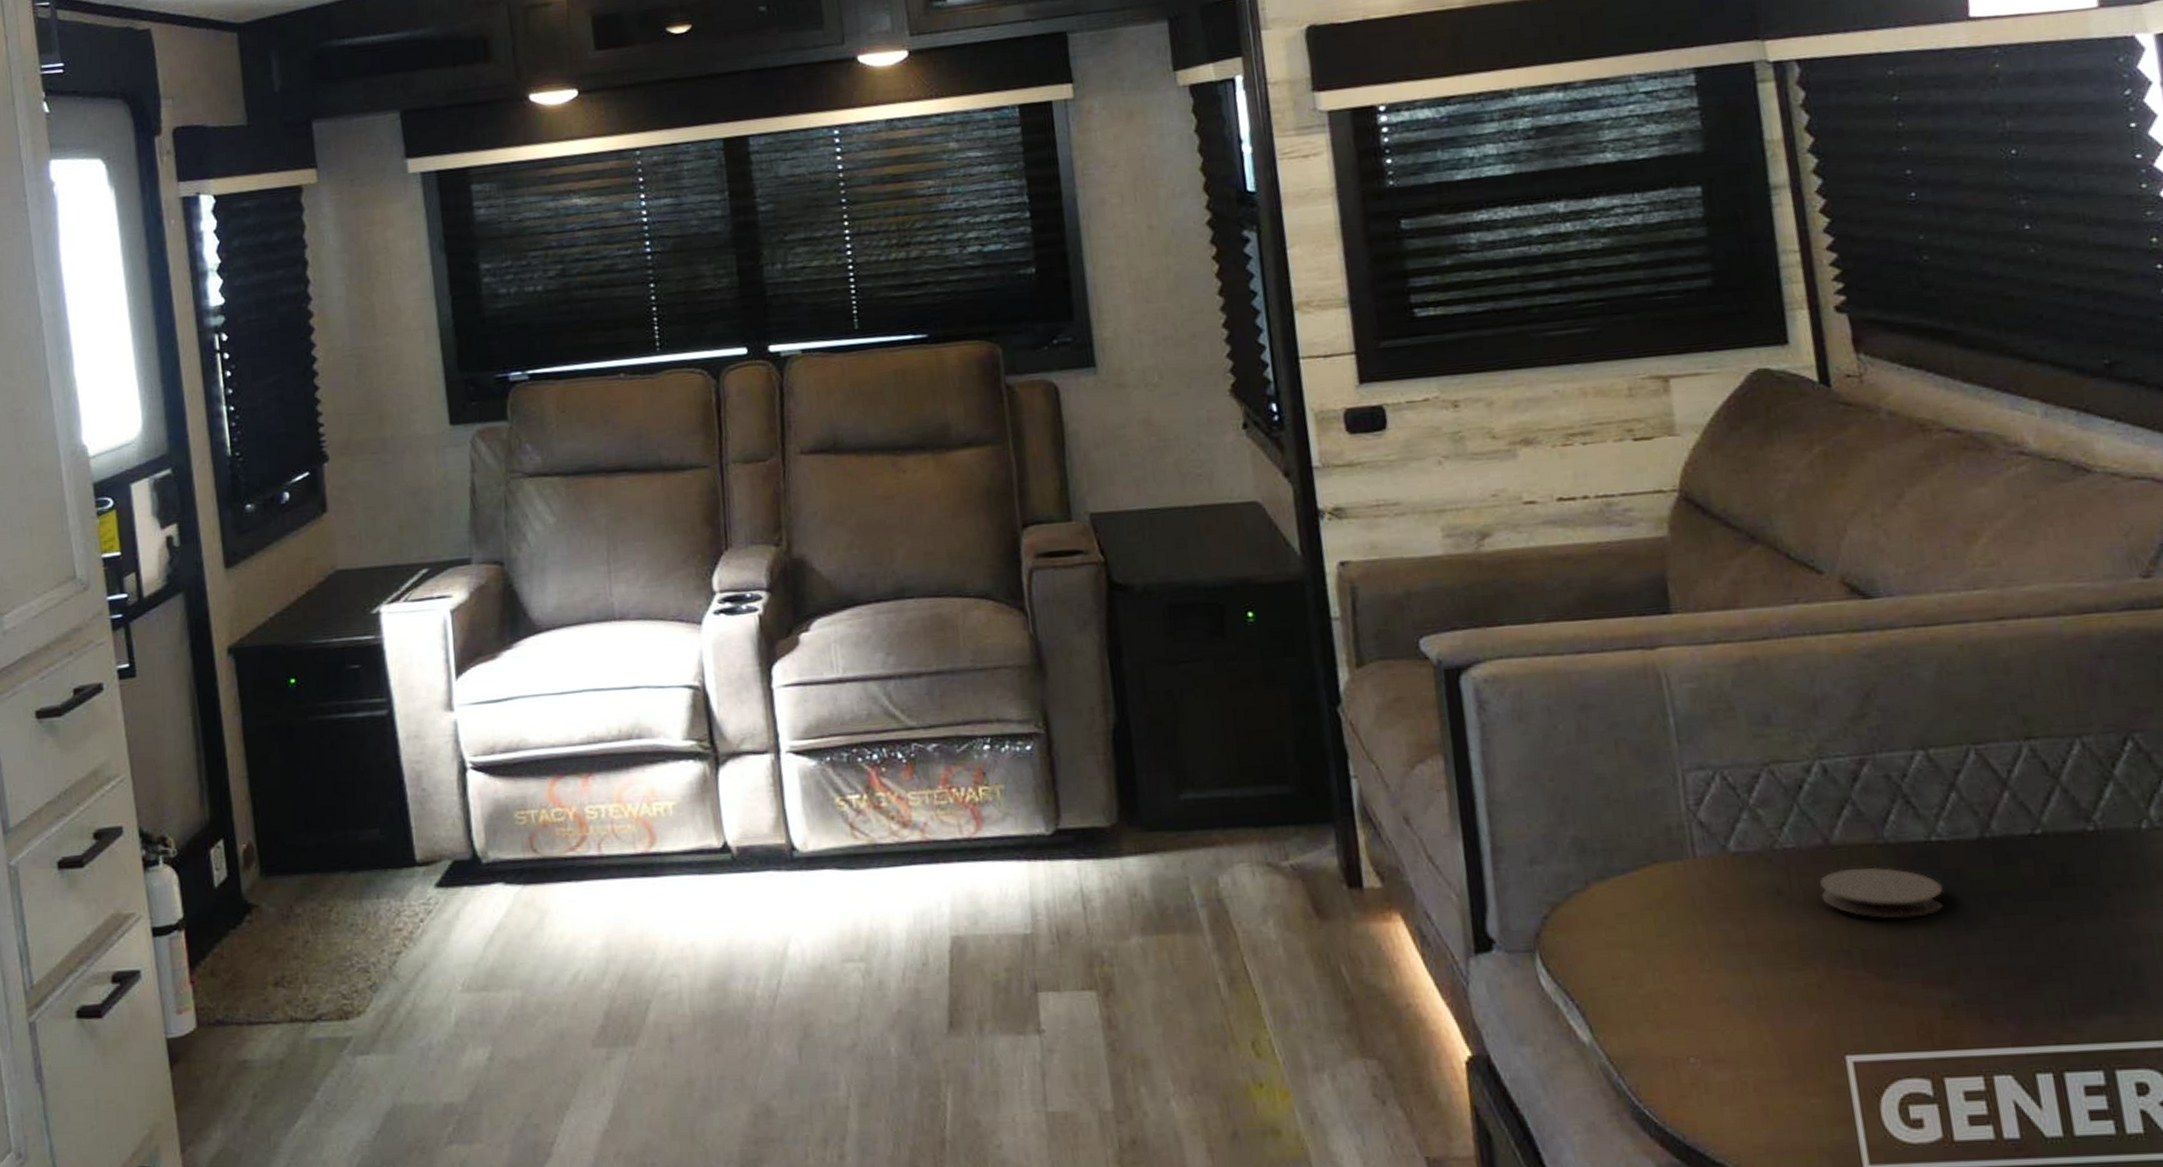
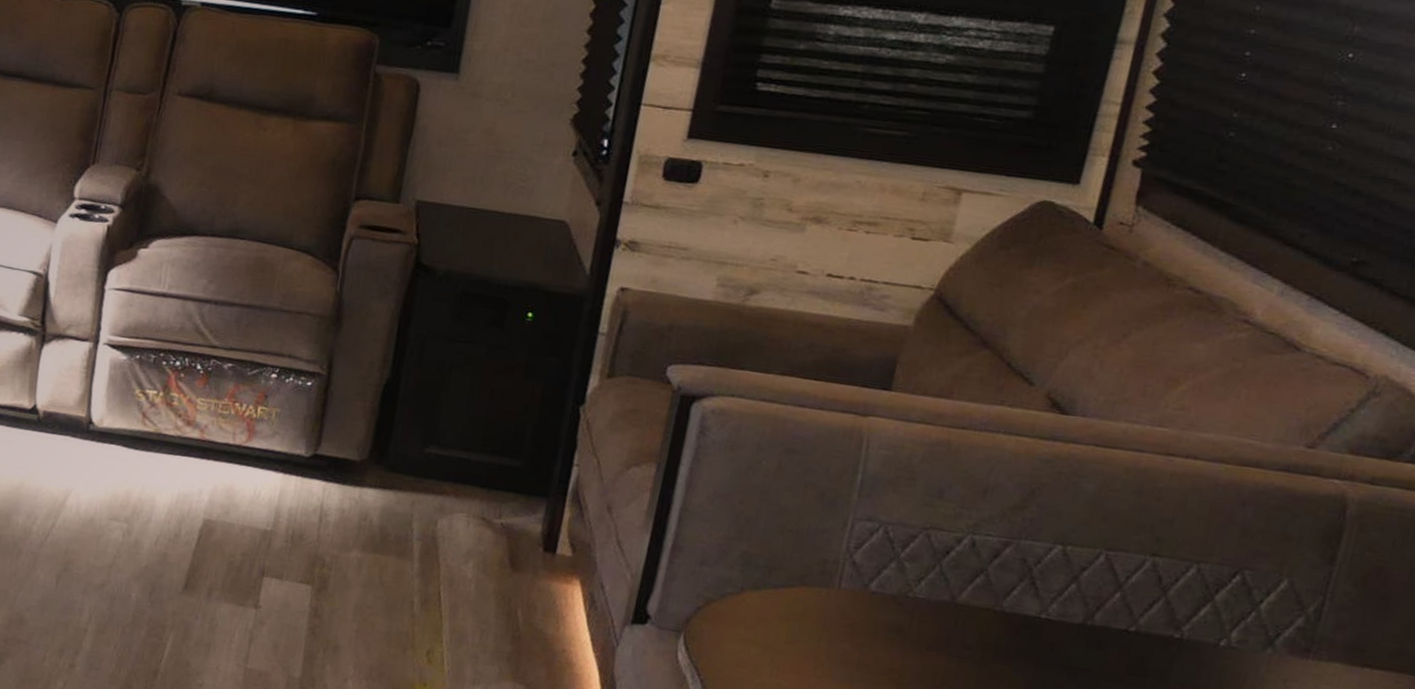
coaster: present [1819,867,1944,919] -> none [932,623,1036,673]

